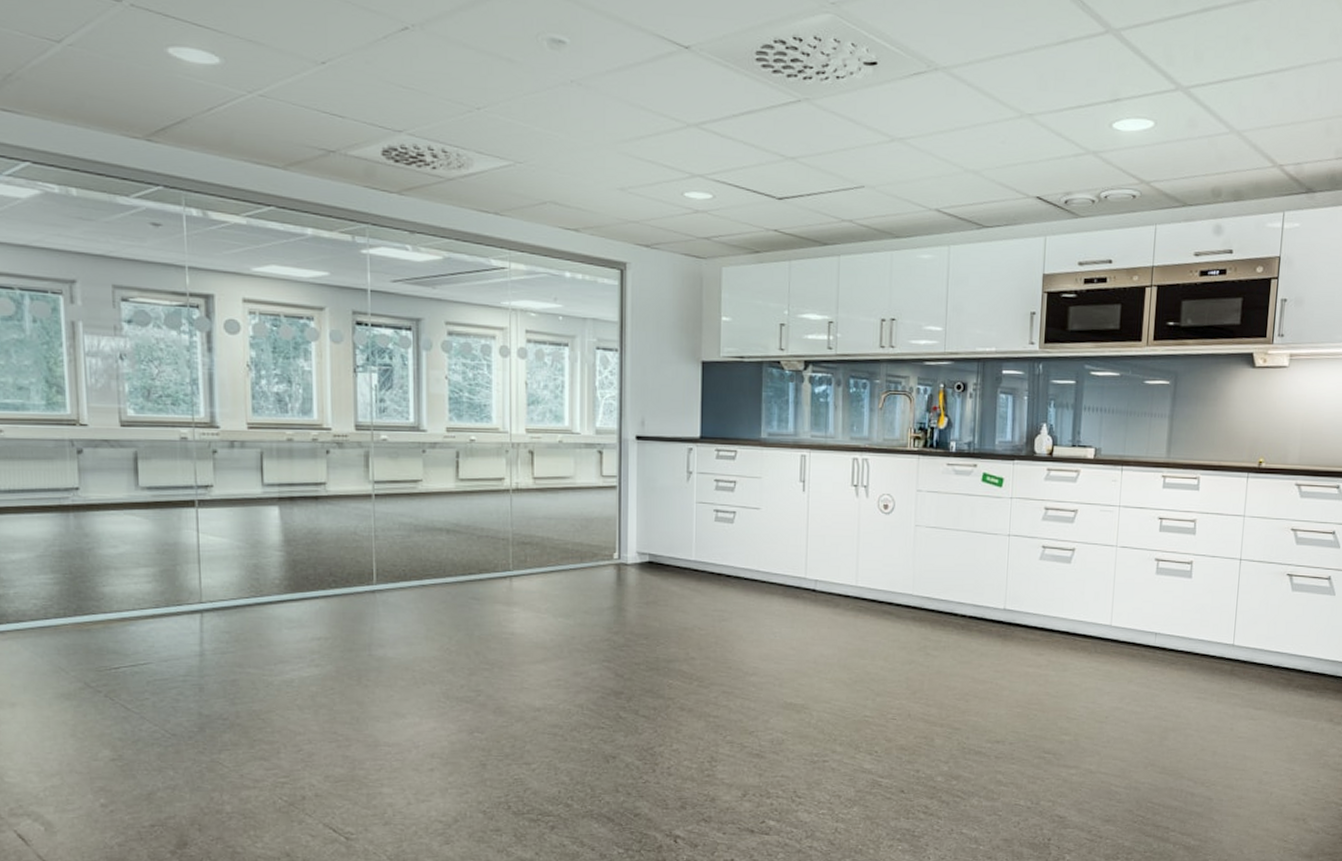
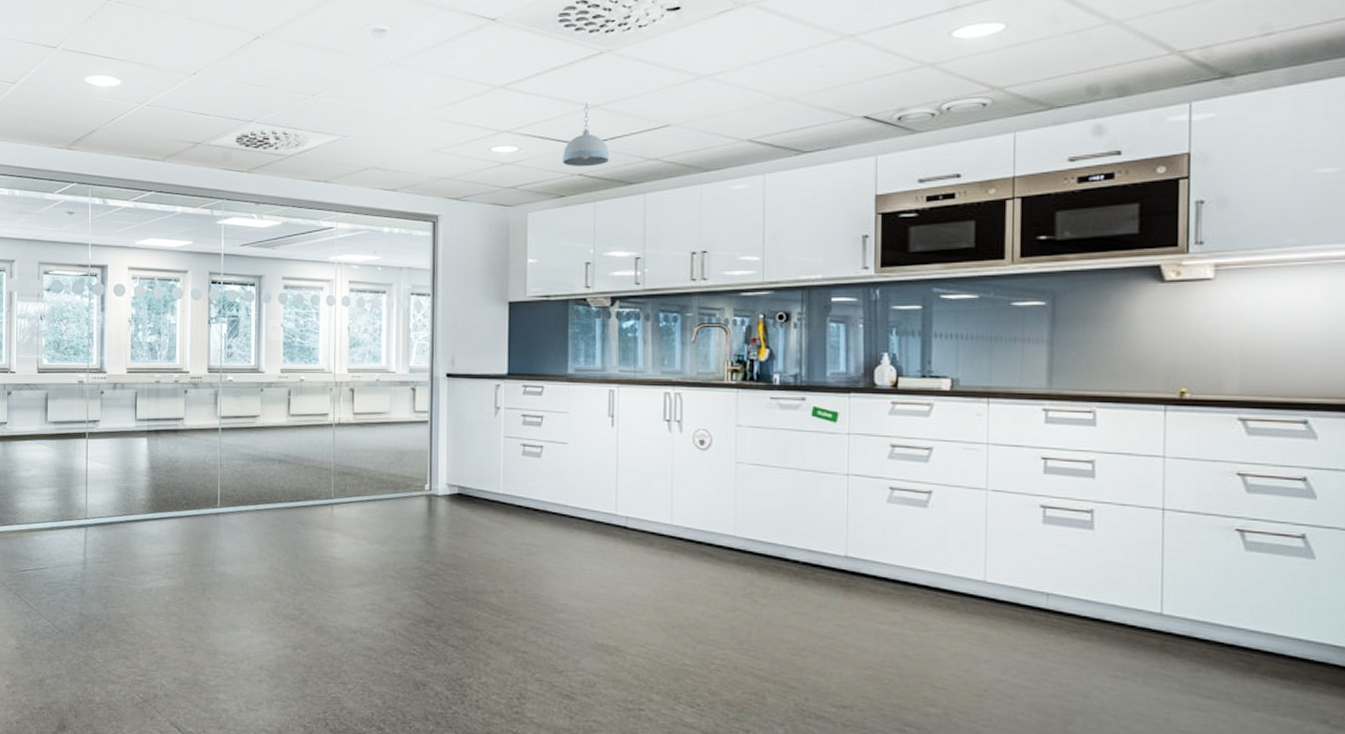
pendant light: none [758,153,805,223] -> present [563,103,609,167]

